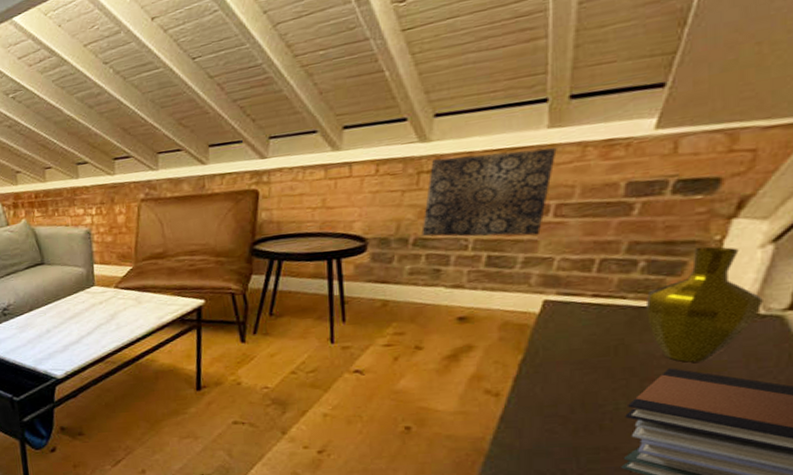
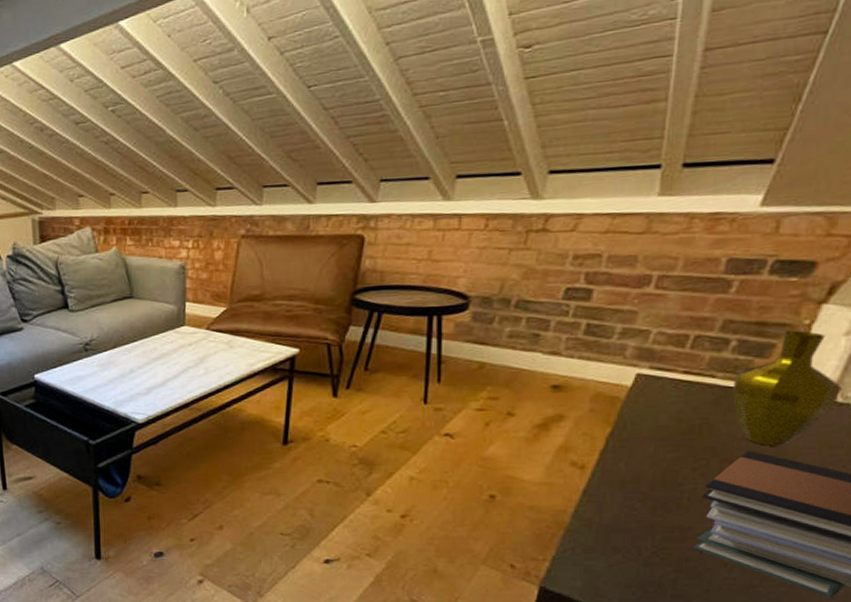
wall art: present [421,148,557,237] -> none [525,216,665,306]

